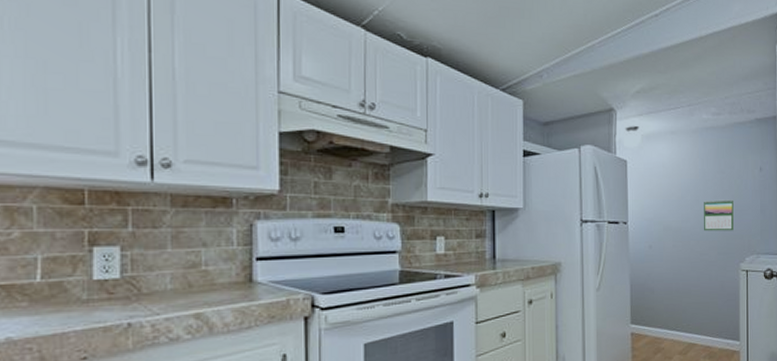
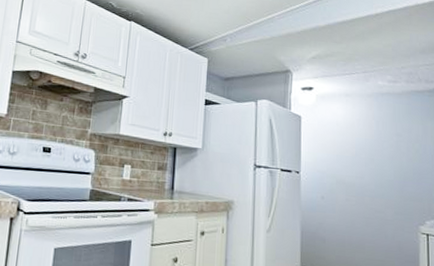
calendar: present [704,199,734,231] -> none [379,160,412,193]

